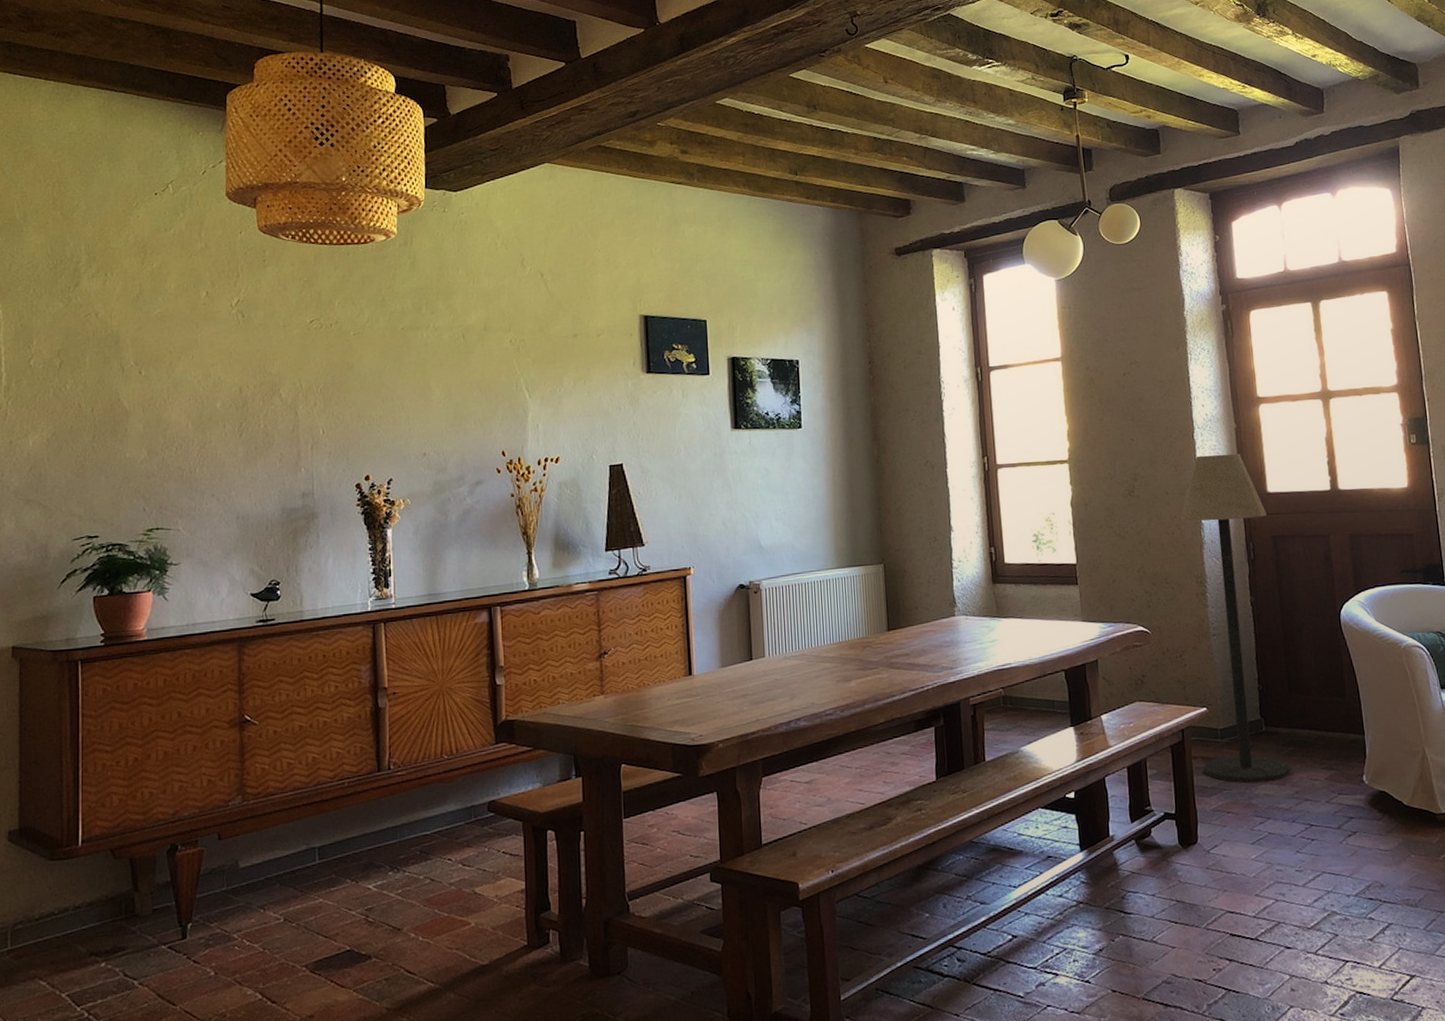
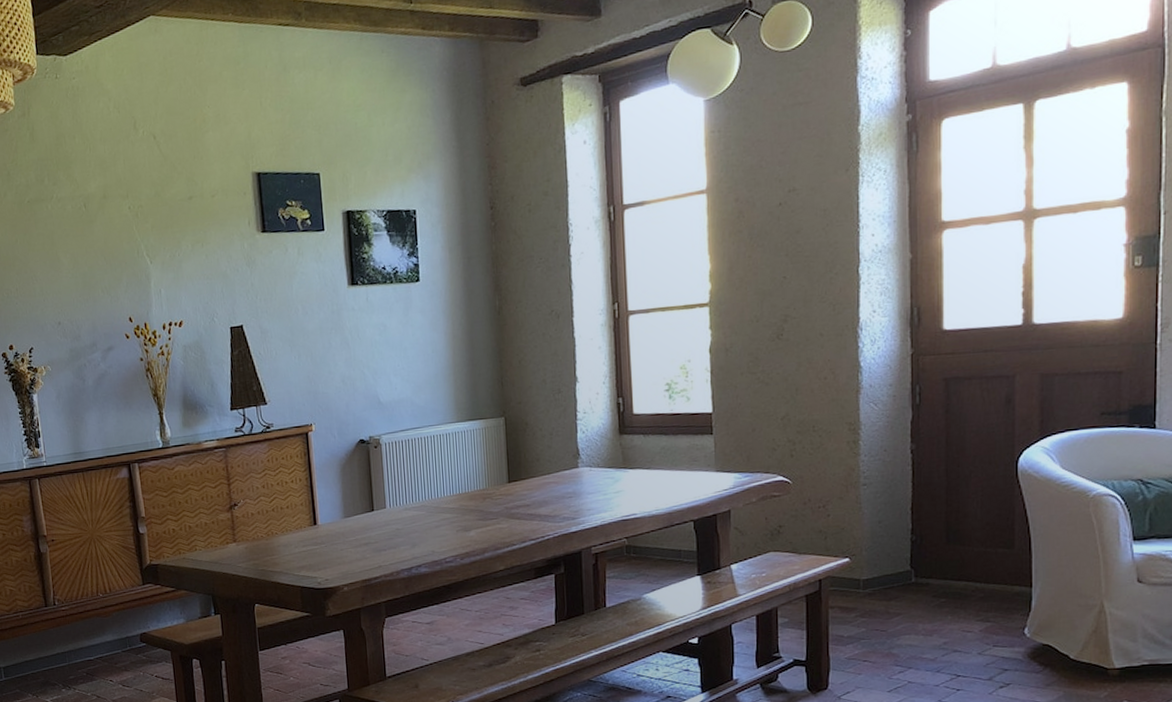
floor lamp: present [1180,453,1290,783] -> none [835,287,939,634]

